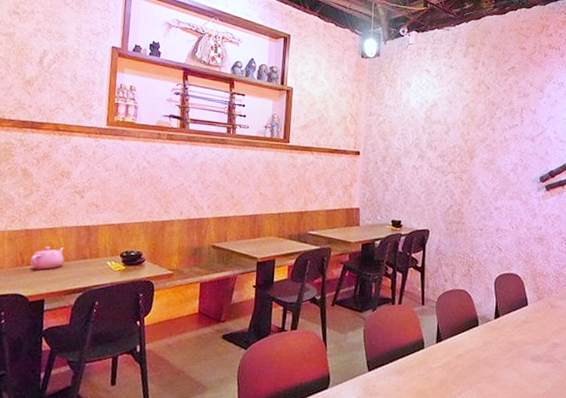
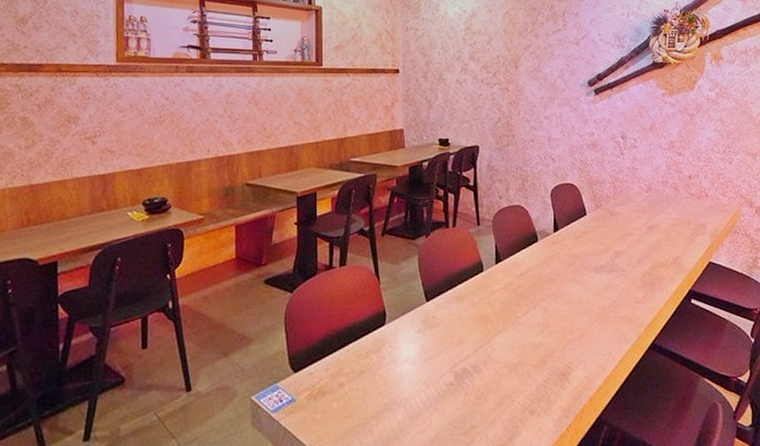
teapot: present [30,247,64,270] -> none [37,201,77,228]

